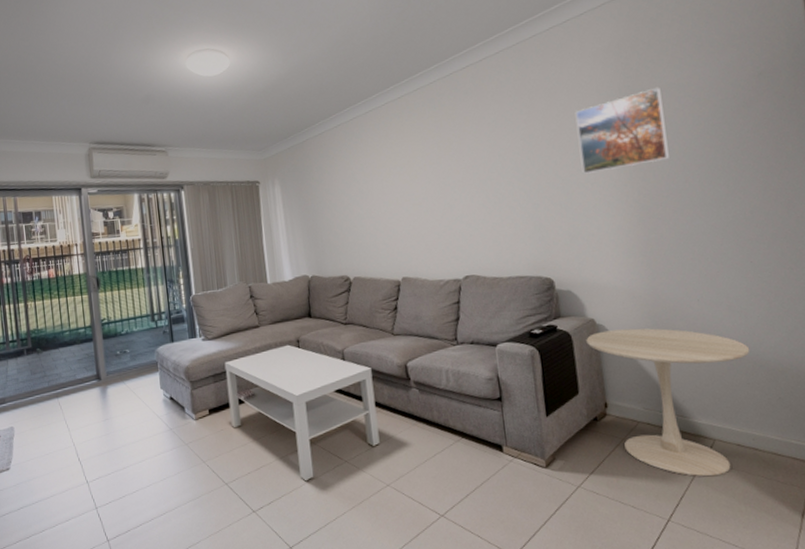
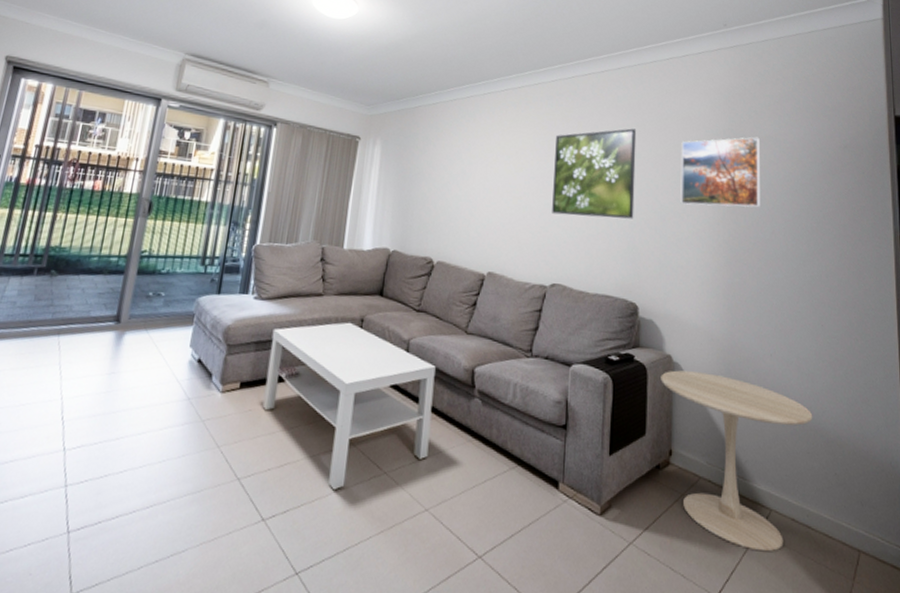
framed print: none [444,110,536,212] -> present [552,128,637,219]

